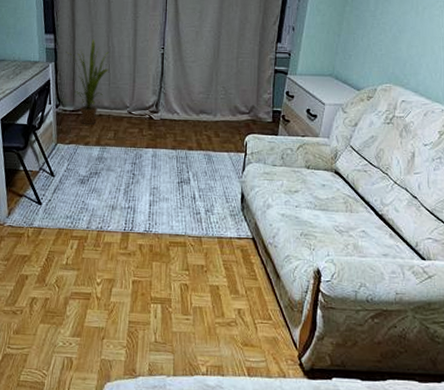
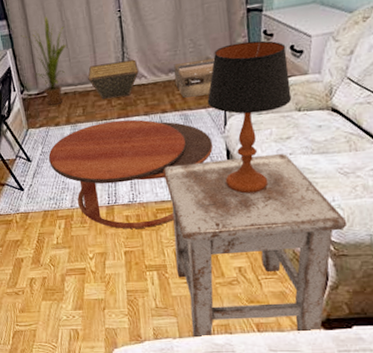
coffee table: none [73,149,230,259] -> present [48,119,214,229]
basket: none [124,94,173,128] -> present [88,59,139,99]
stool: none [180,201,338,381] -> present [162,154,348,339]
ceiling vent: none [203,107,242,140] -> present [174,58,215,98]
table lamp: none [230,98,303,239] -> present [207,40,292,194]

